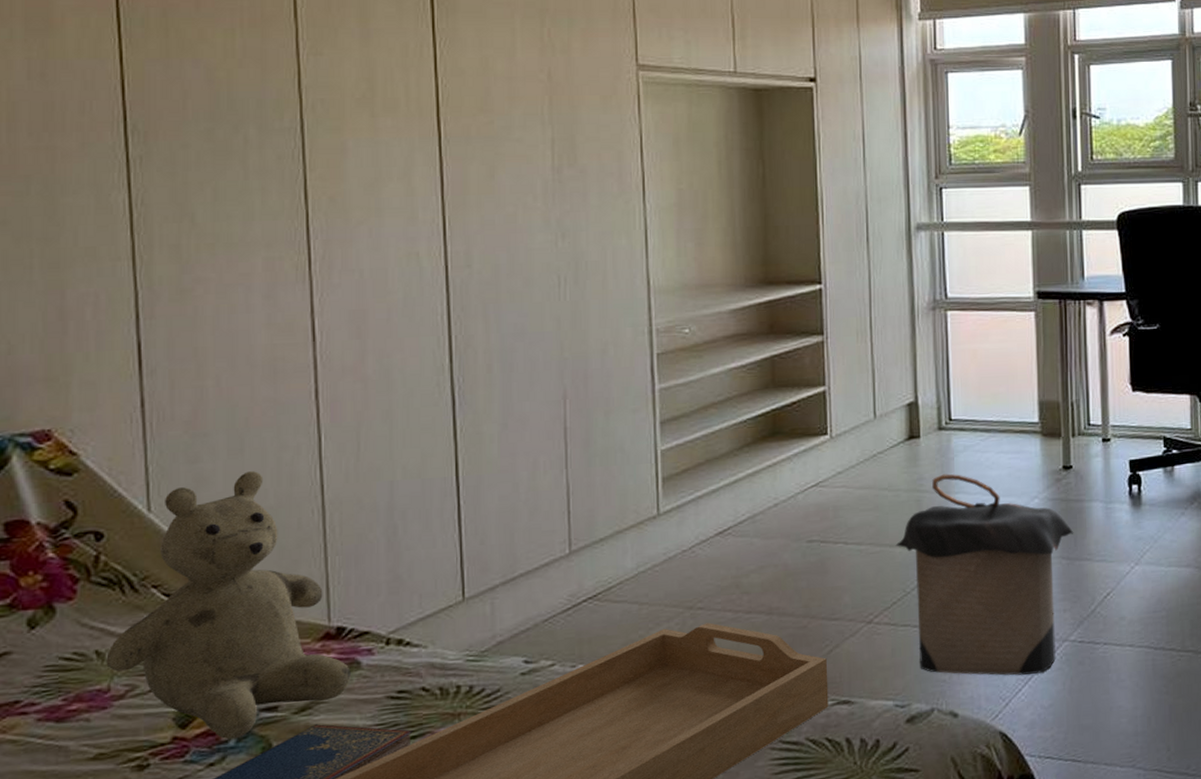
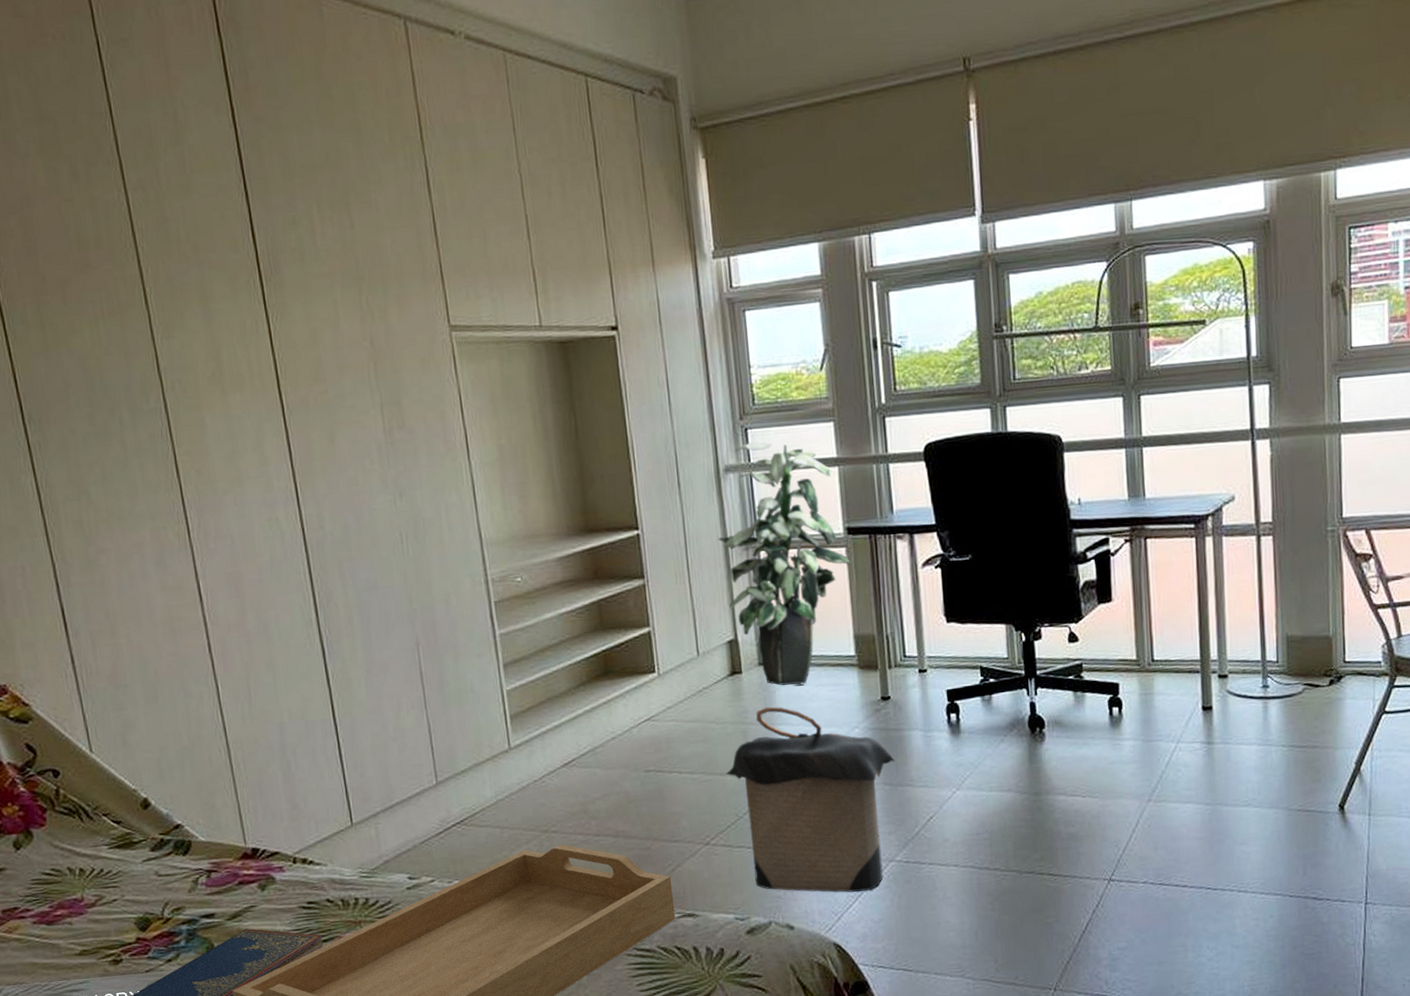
teddy bear: present [106,471,351,740] -> none [76,716,269,941]
indoor plant: none [904,202,1040,452] -> present [718,442,851,686]

